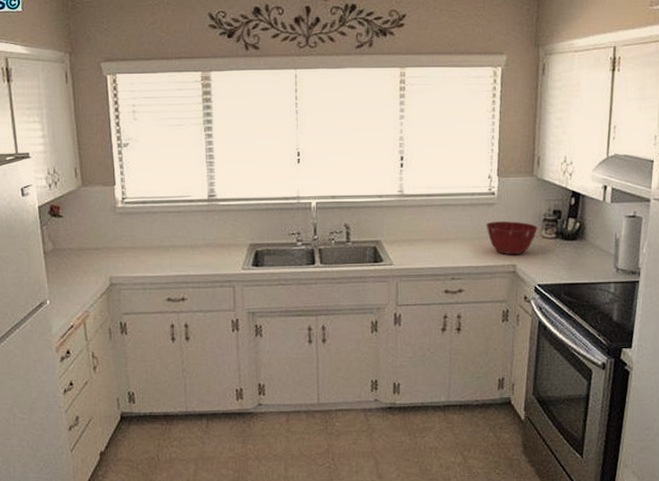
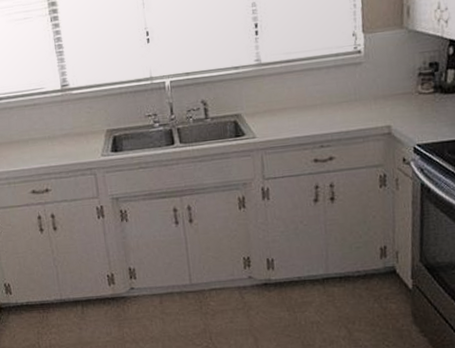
mixing bowl: present [486,221,538,255] -> none [353,79,413,116]

